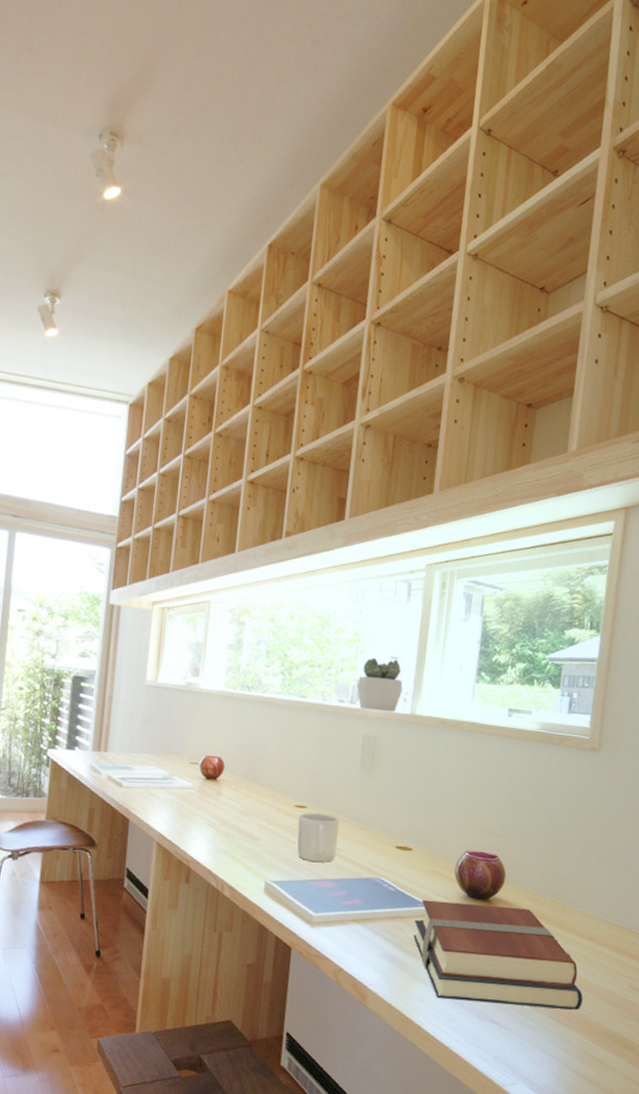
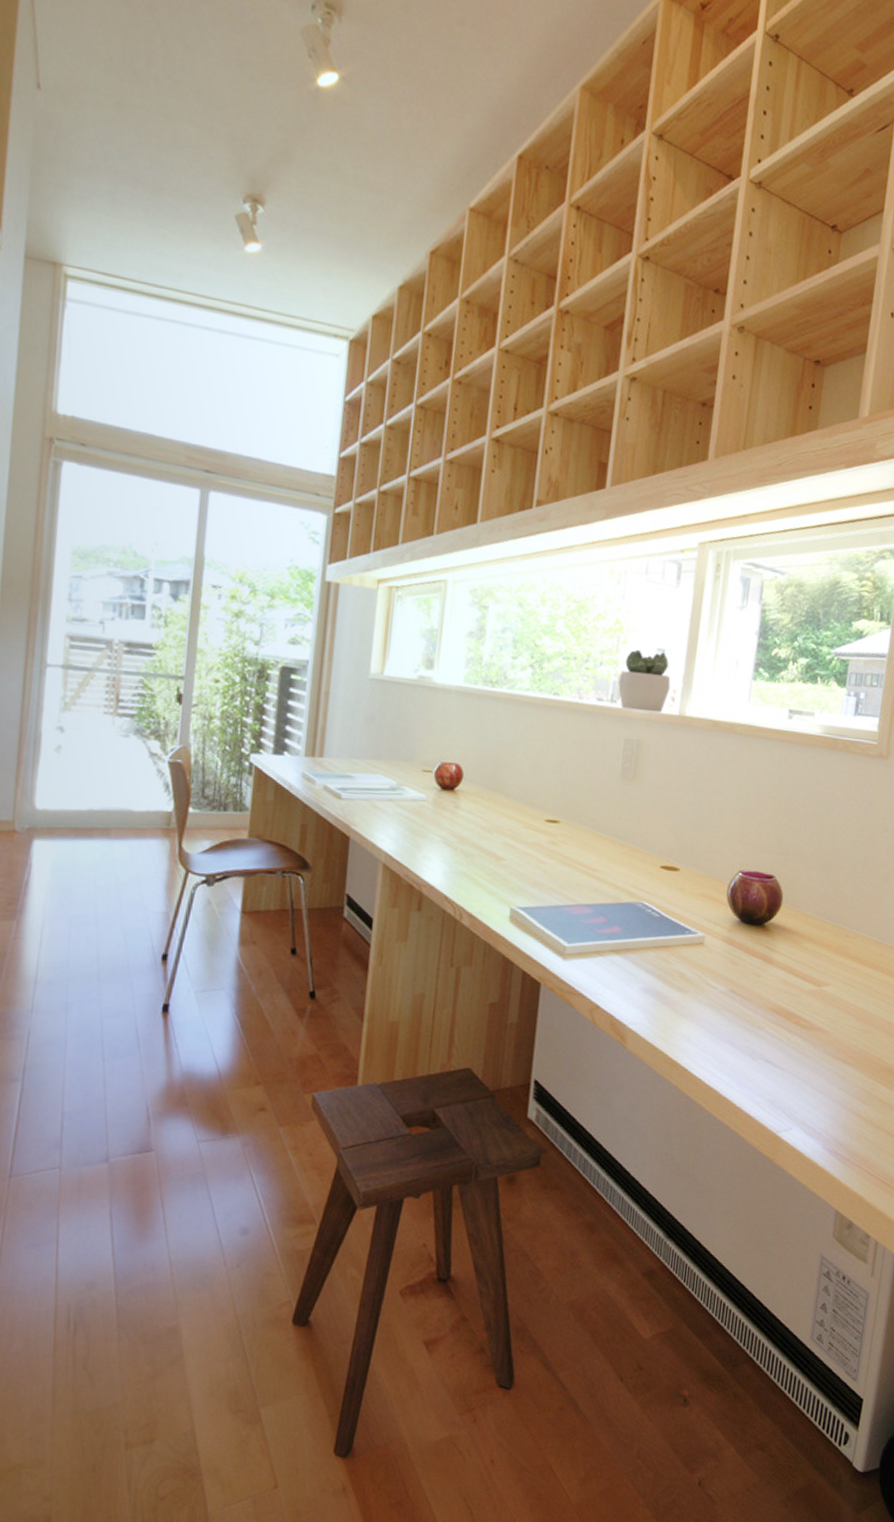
mug: present [297,813,340,862] -> none [548,828,598,885]
books: present [413,899,583,1010] -> none [679,926,865,1046]

